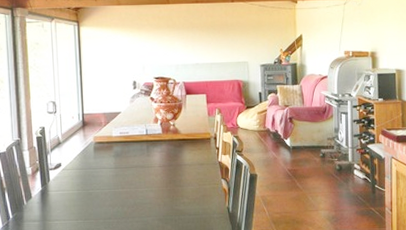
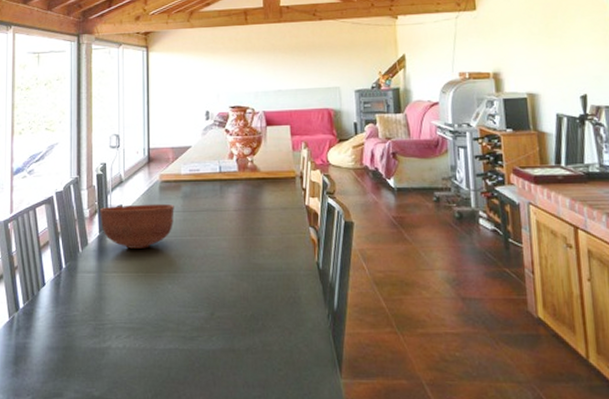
bowl: none [41,161,108,200] -> present [100,203,174,249]

